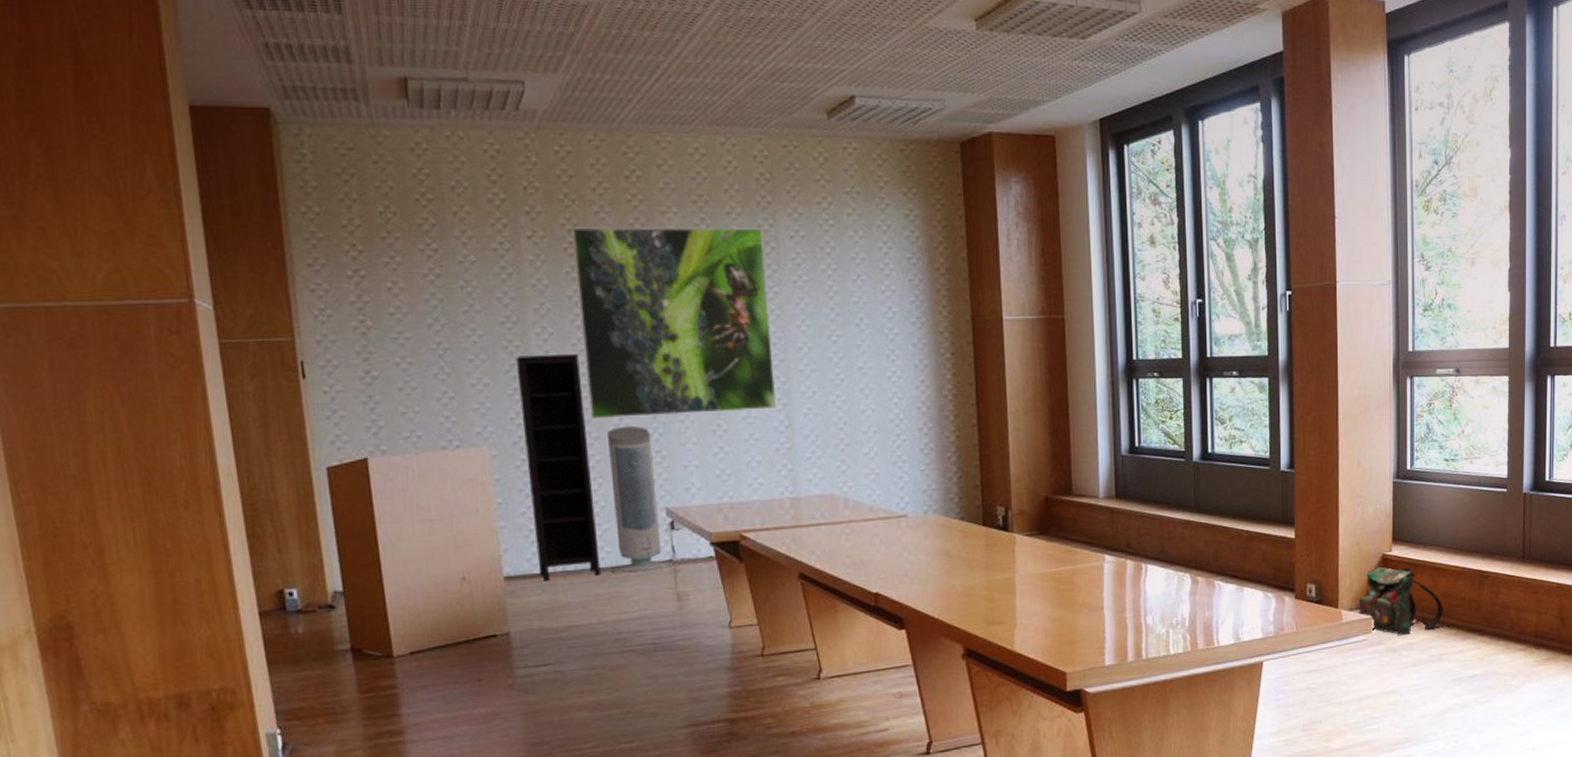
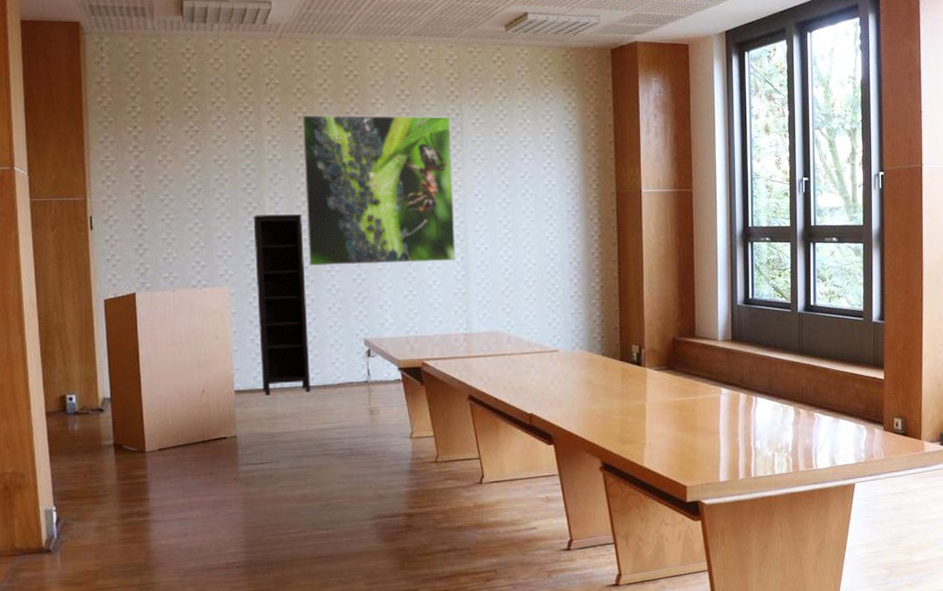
air purifier: present [607,425,673,574] -> none [318,272,368,391]

